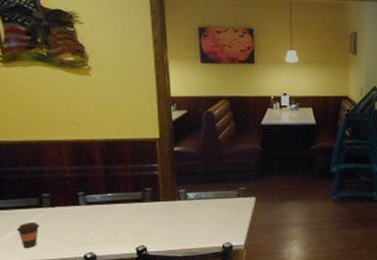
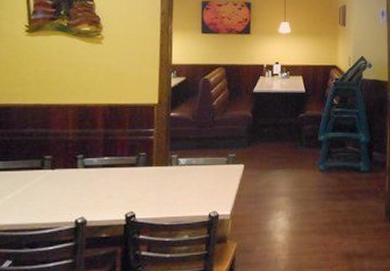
coffee cup: present [17,221,39,248] -> none [17,183,38,210]

